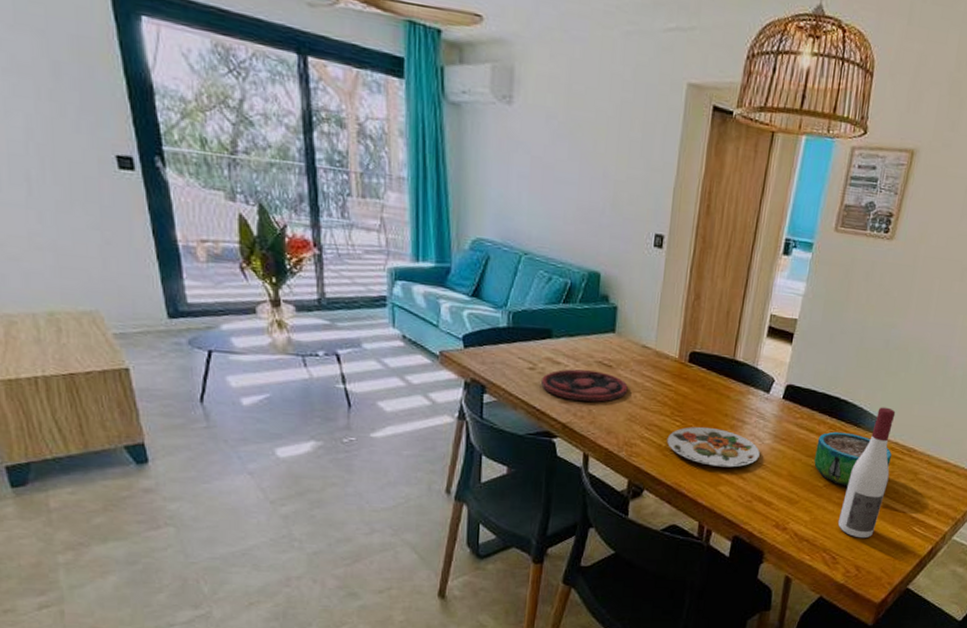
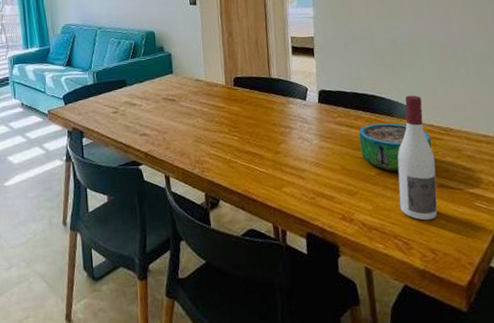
plate: present [541,369,628,402] -> none [124,106,191,132]
plate: present [666,426,760,468] -> none [230,137,312,171]

